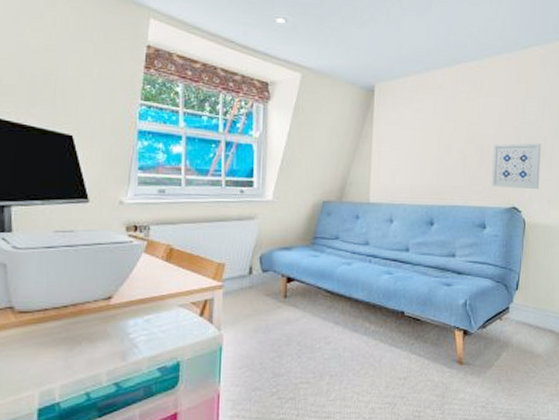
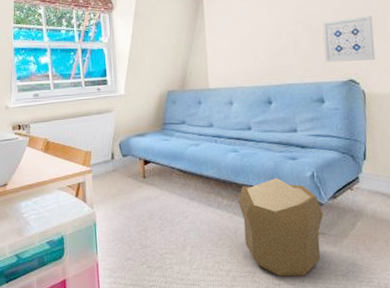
pouf: none [386,305,472,408] -> present [238,178,324,277]

